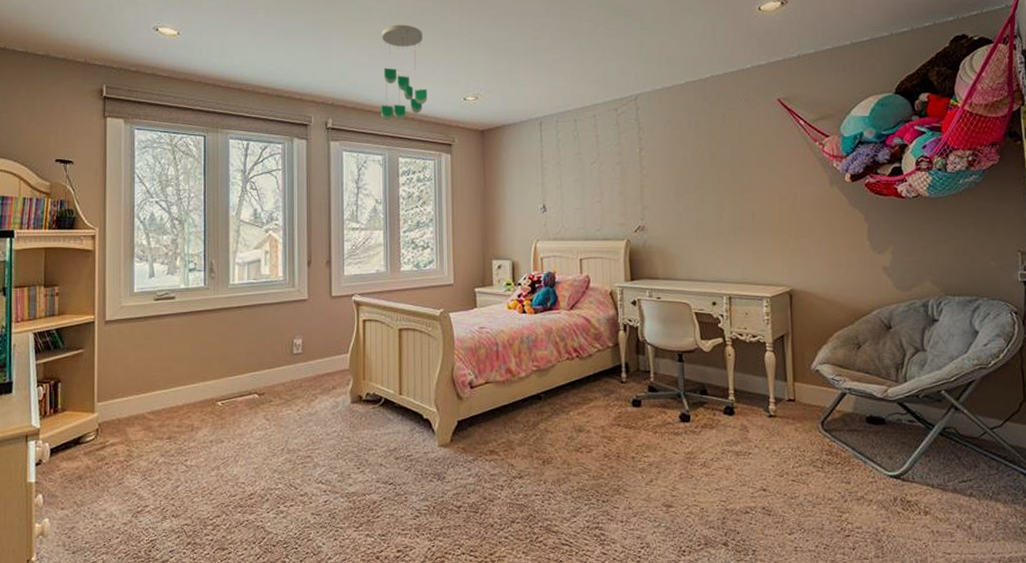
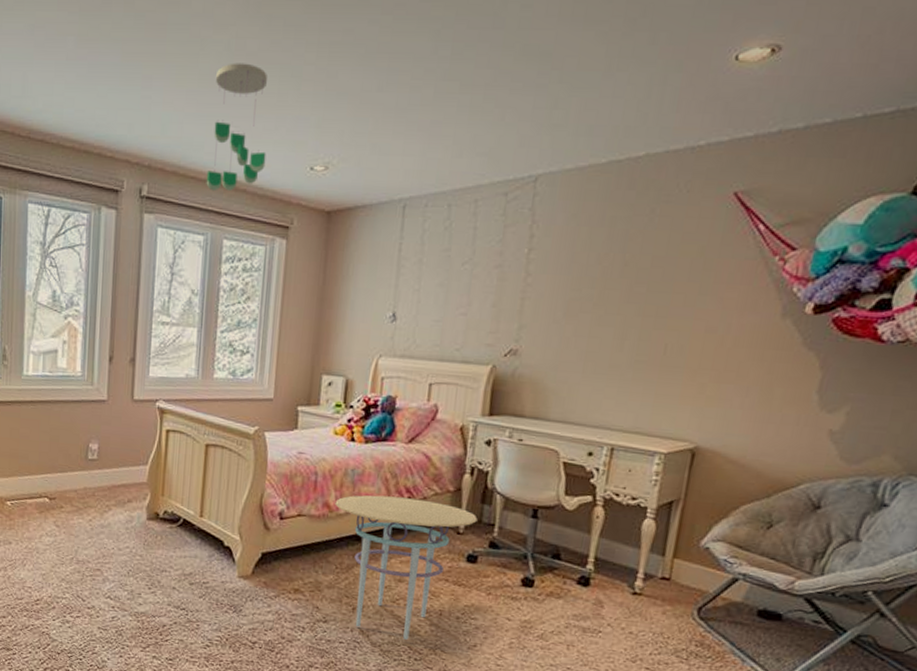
side table: none [516,356,636,484] -> present [335,495,478,640]

